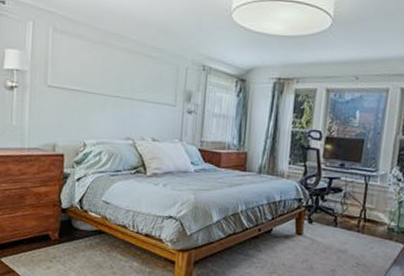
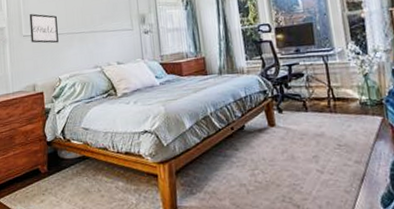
wall art: none [56,62,91,103] -> present [29,13,59,44]

